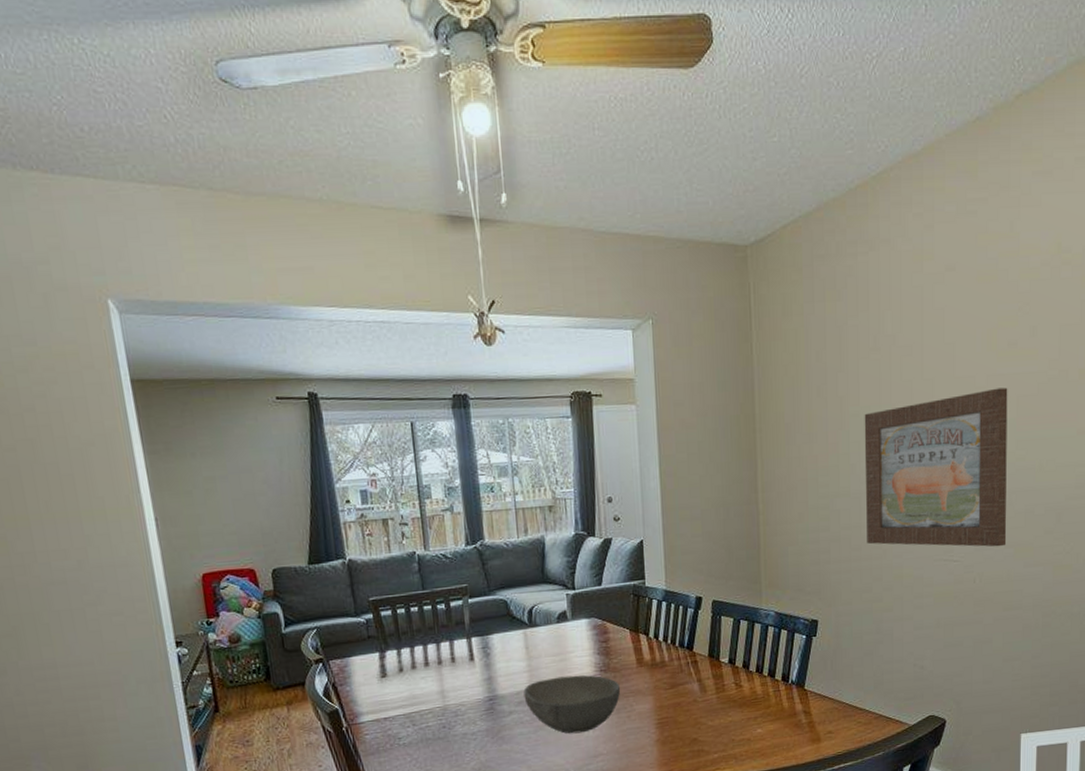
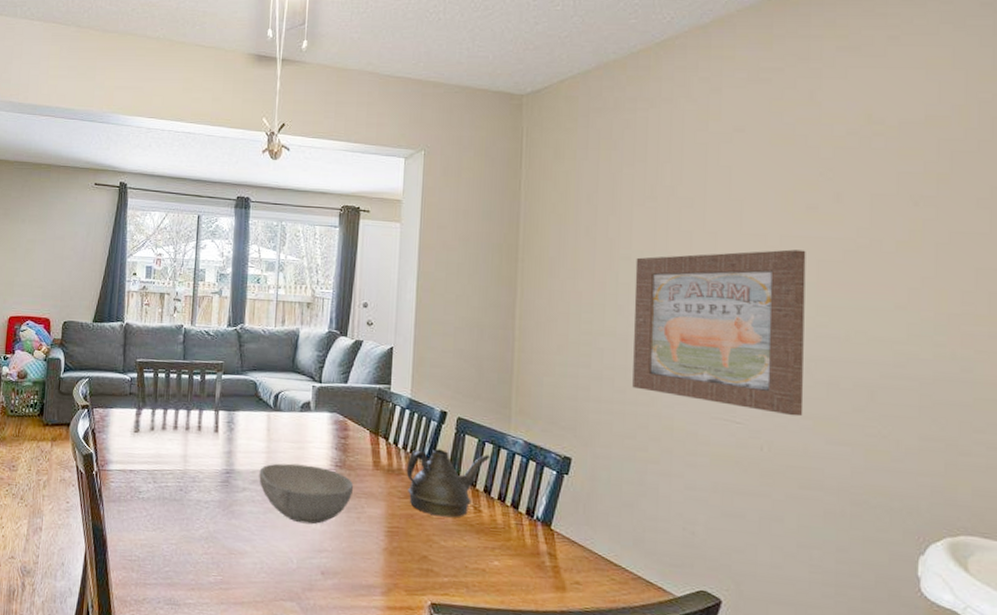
teapot: none [669,631,746,699] -> present [406,449,491,518]

